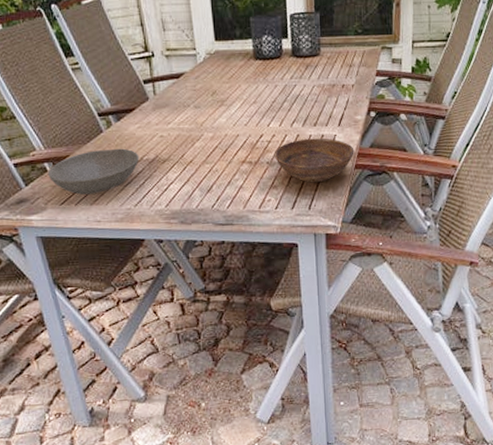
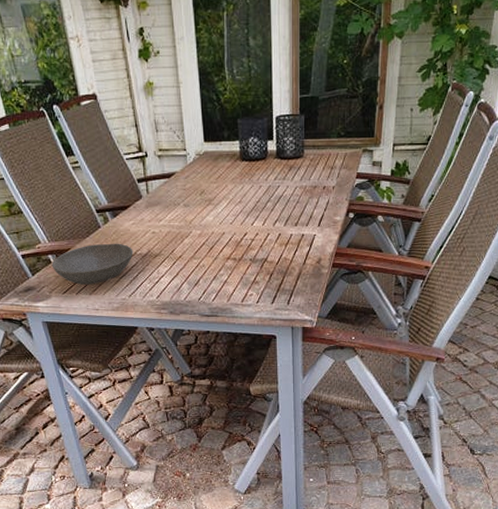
bowl: present [274,138,354,183] -> none [256,237,332,280]

